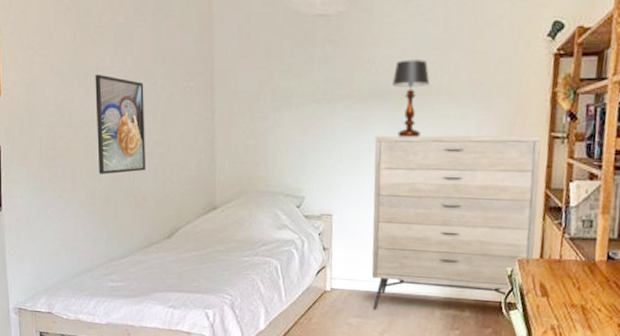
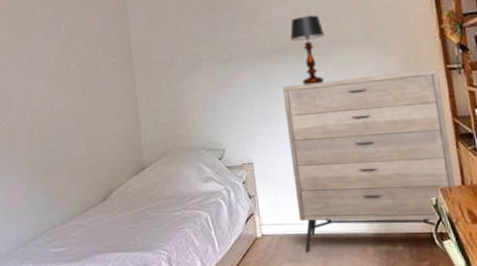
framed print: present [95,74,146,174] -> none [30,61,79,148]

